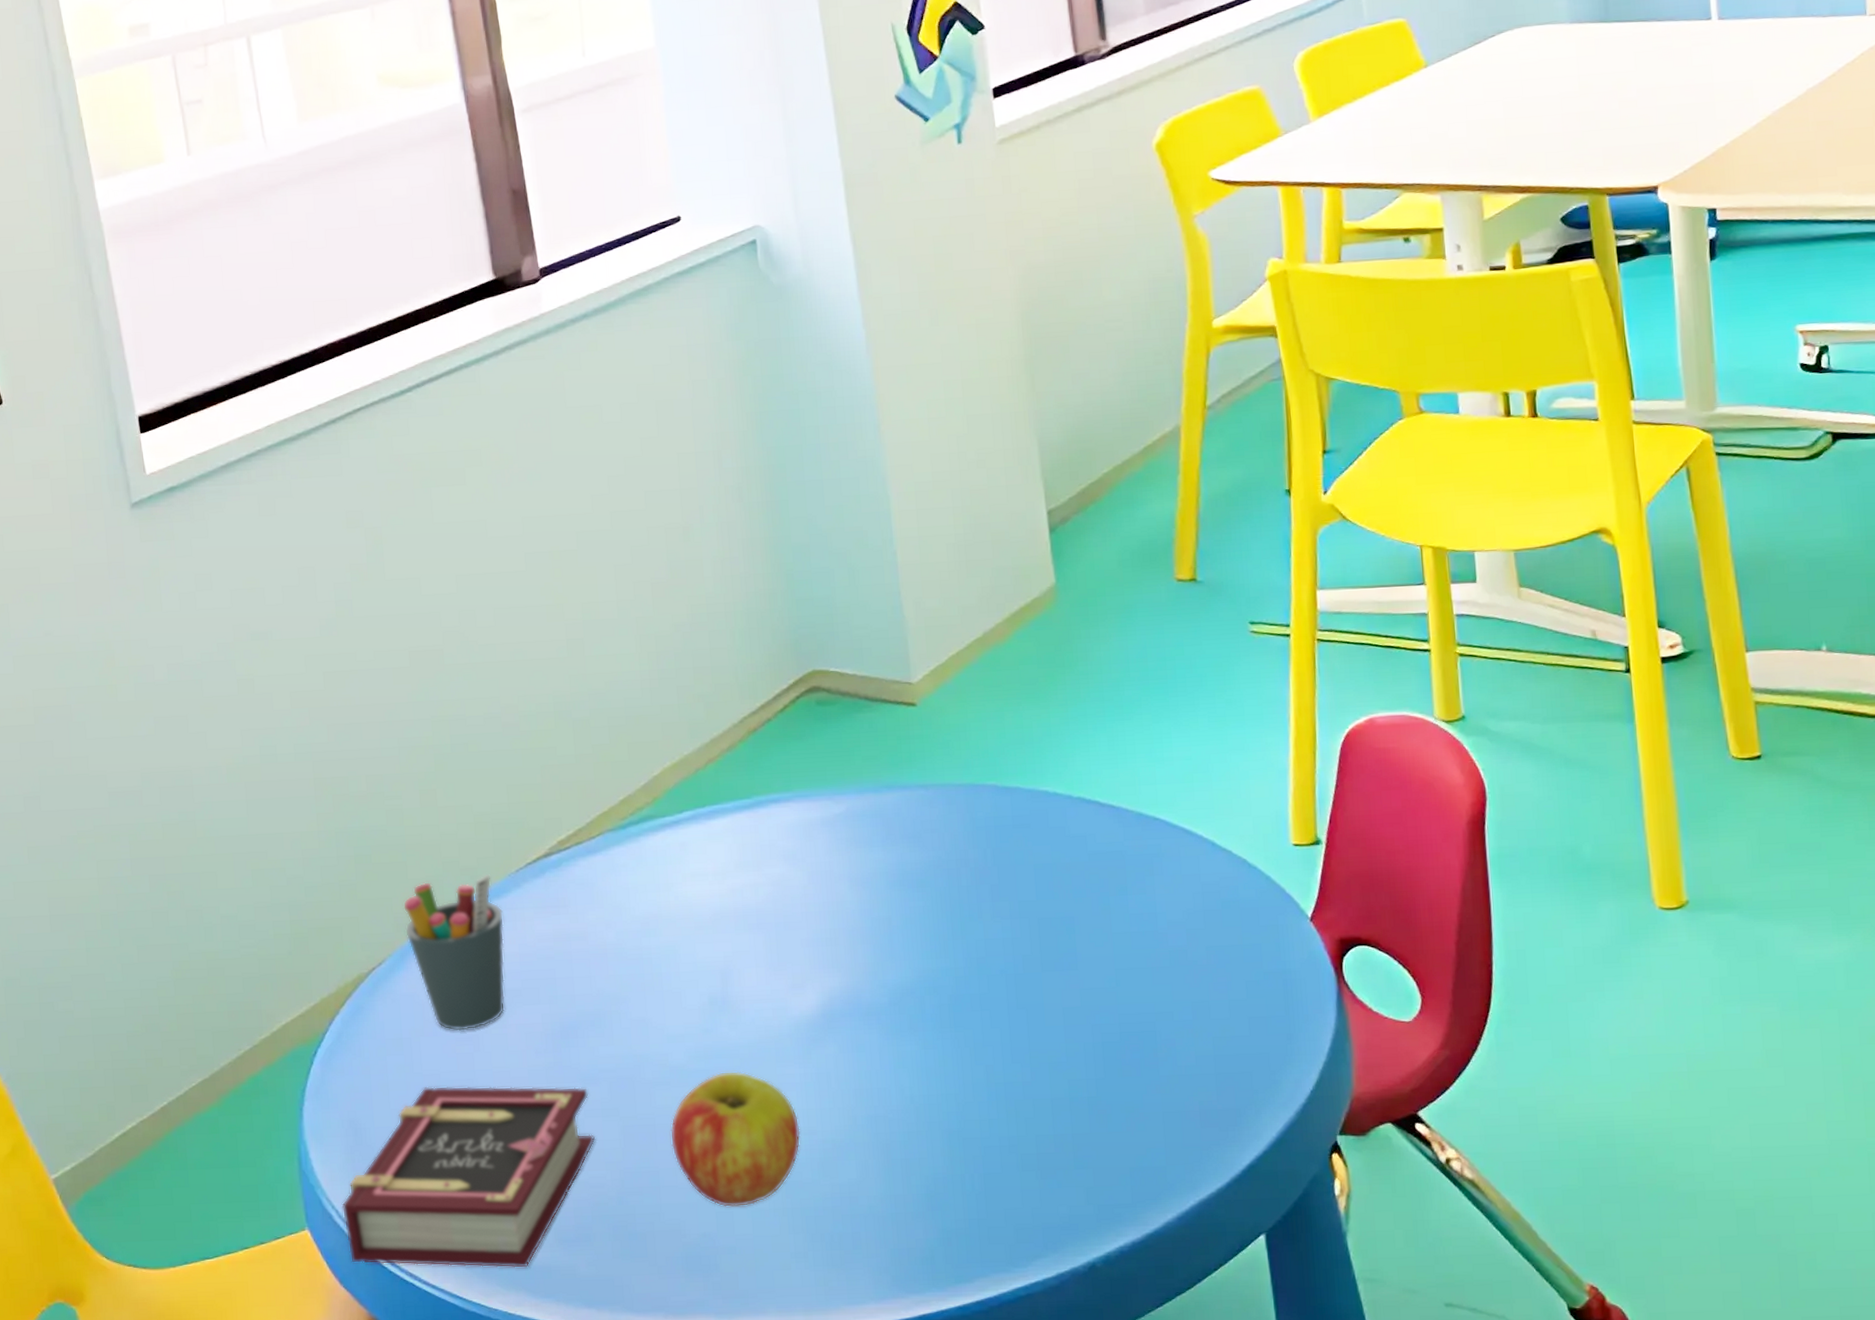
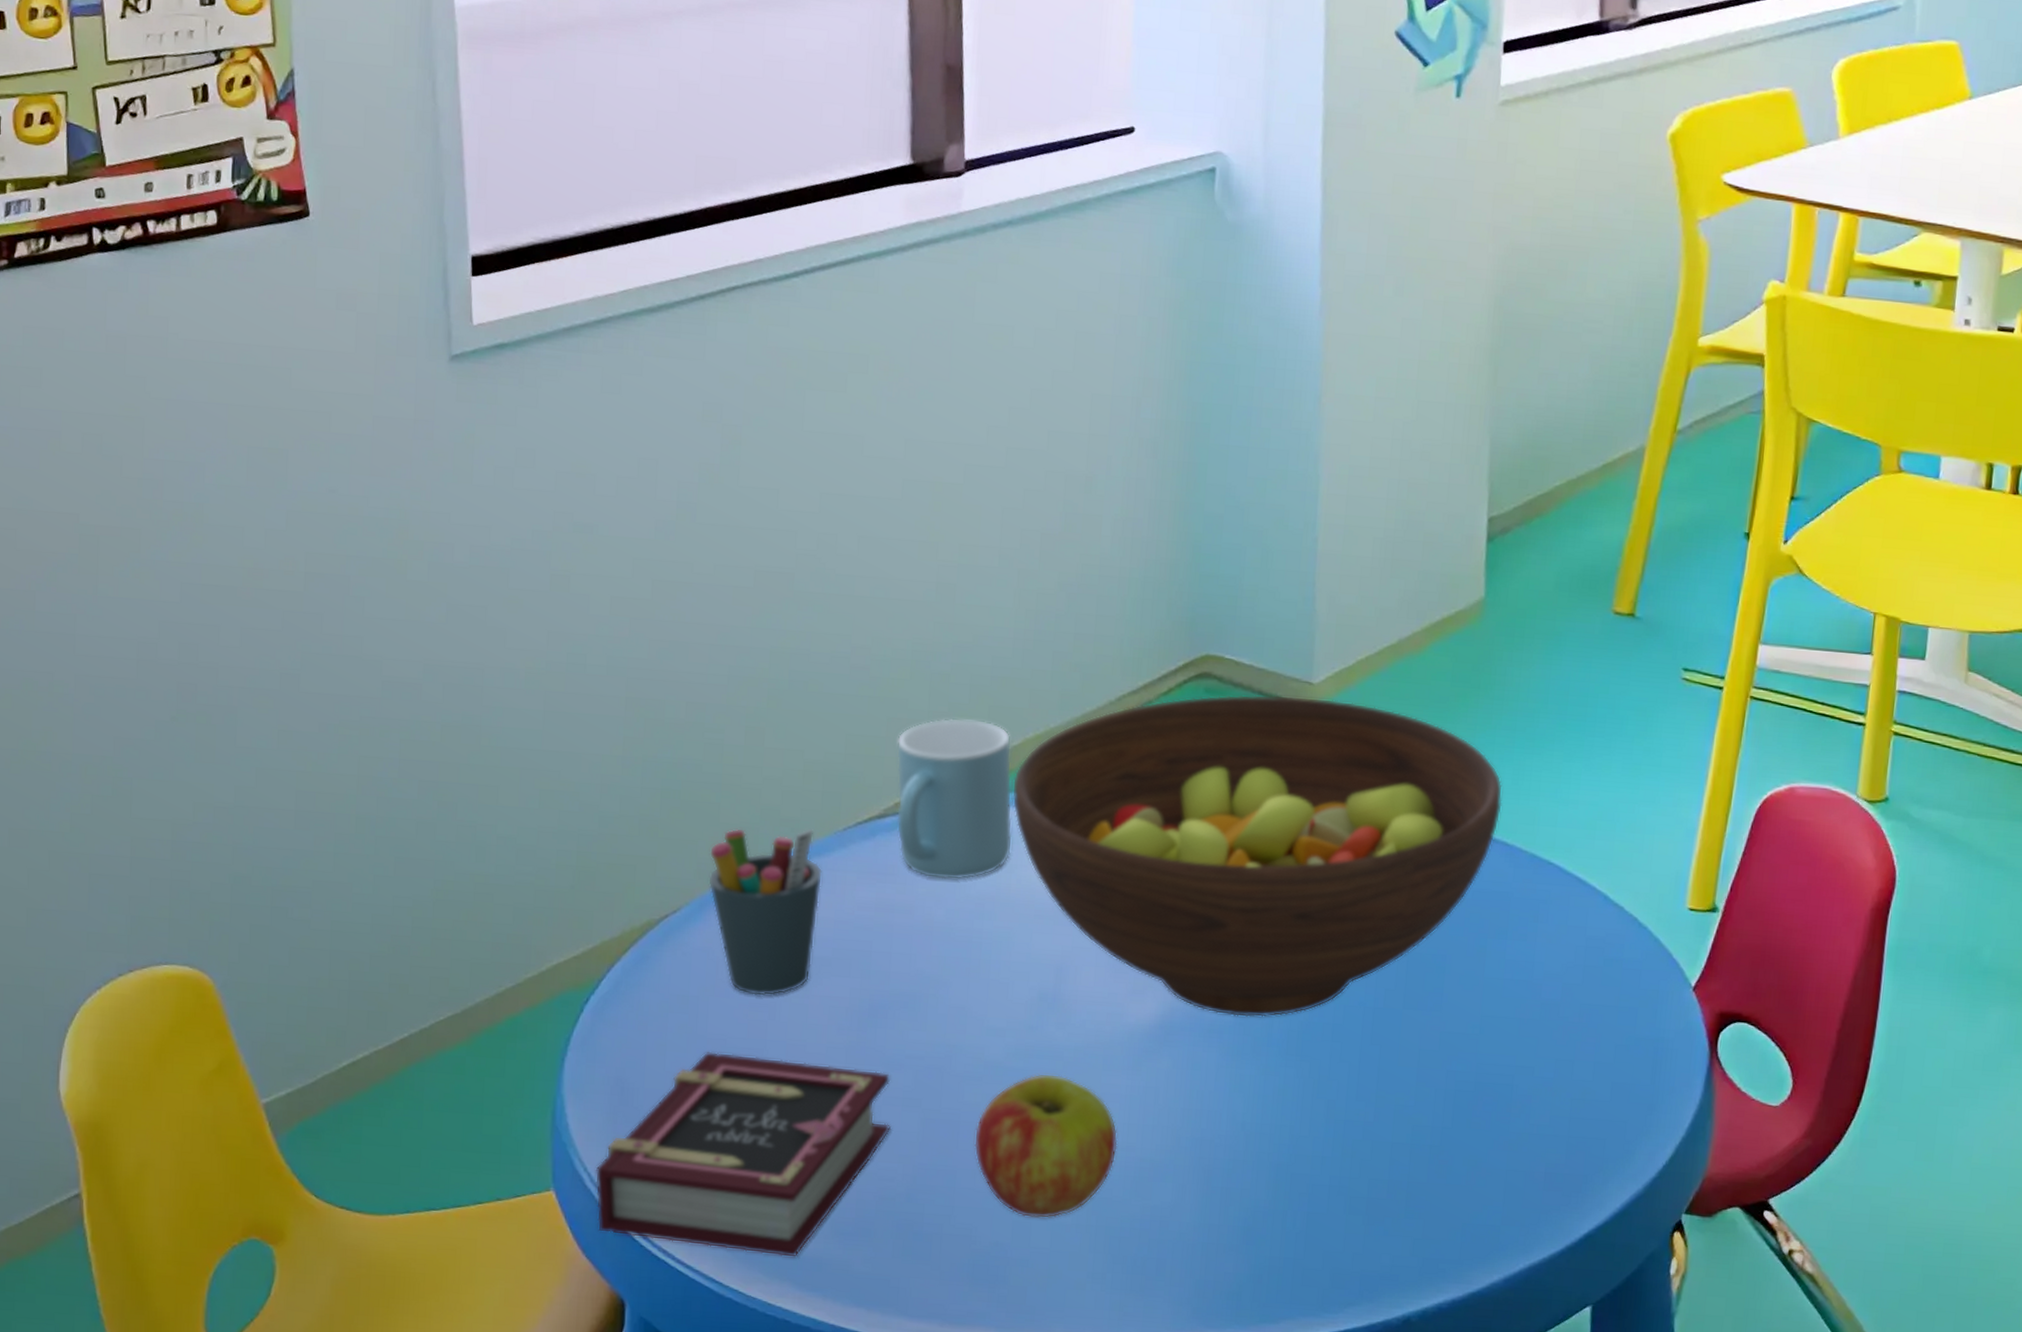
mug: none [551,756,666,905] -> present [896,717,1013,880]
fruit bowl: none [657,695,1103,998] -> present [1012,694,1503,1018]

